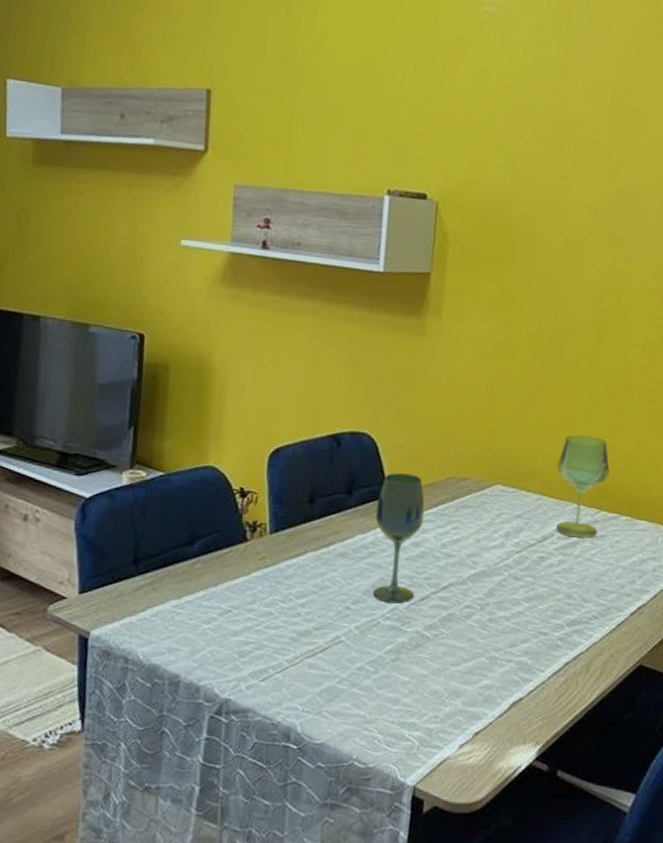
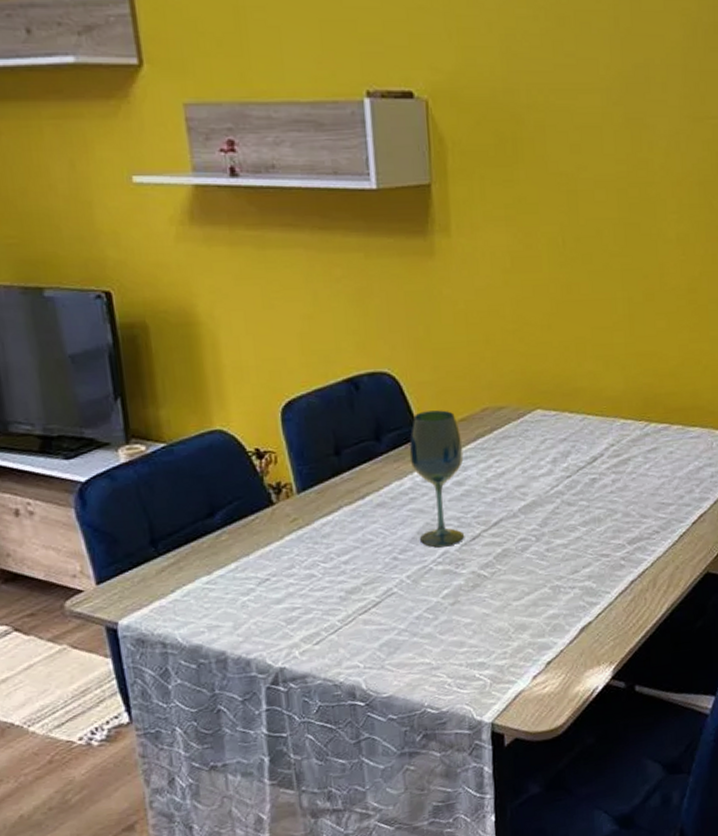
wine glass: present [556,434,610,538] -> none [598,345,655,454]

